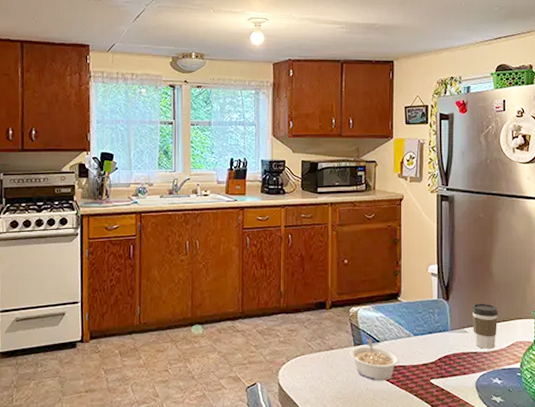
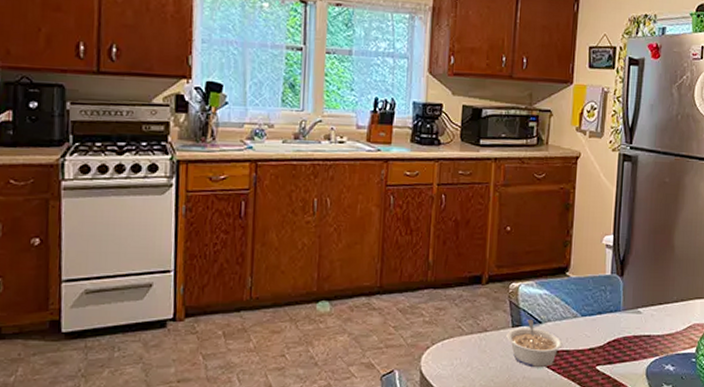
coffee cup: present [471,303,498,349] -> none [647,280,677,332]

